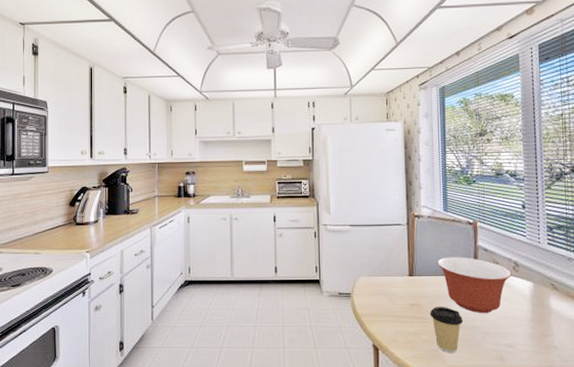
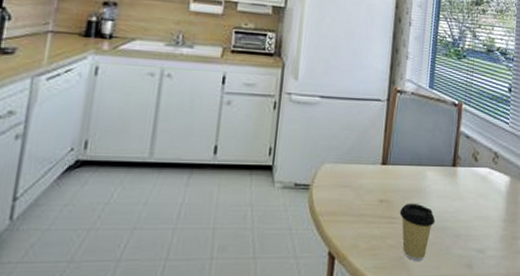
mixing bowl: present [437,257,512,313] -> none [415,143,491,211]

